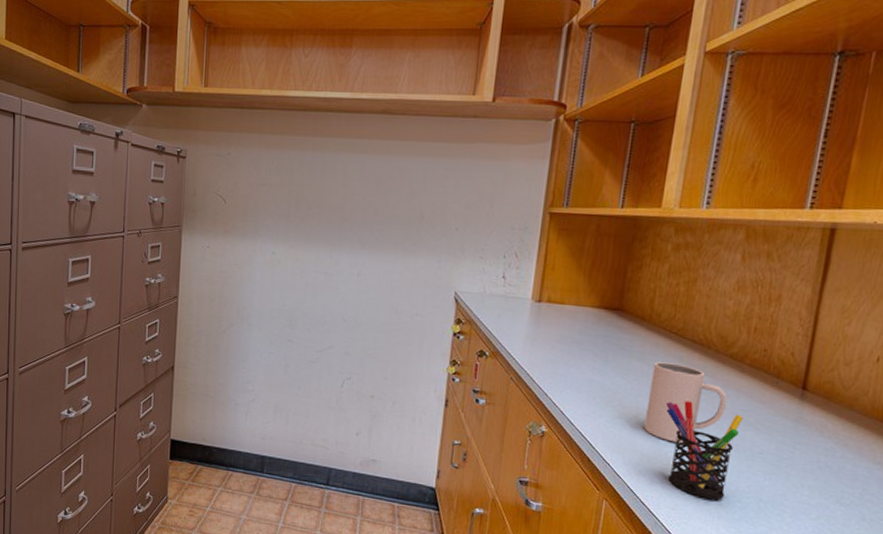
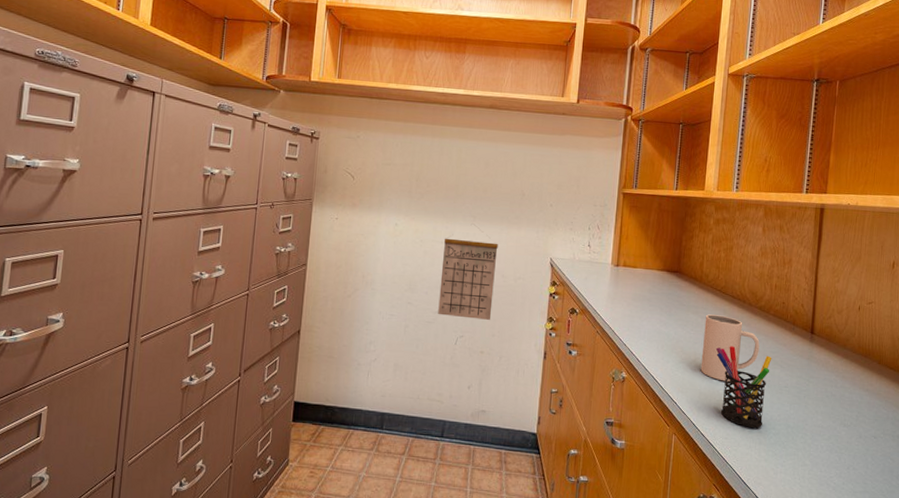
calendar: none [322,252,392,361] -> present [438,224,498,320]

